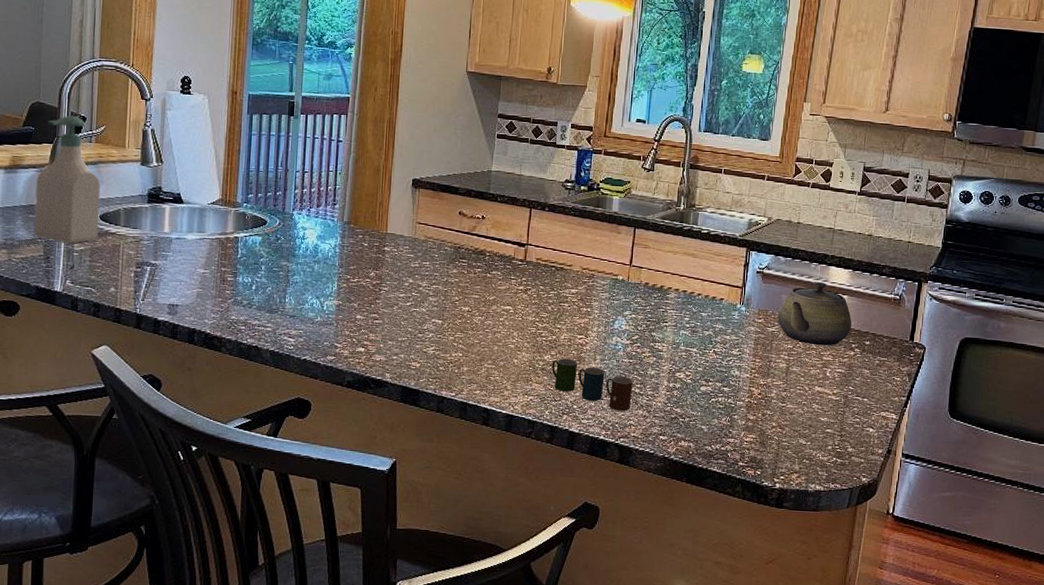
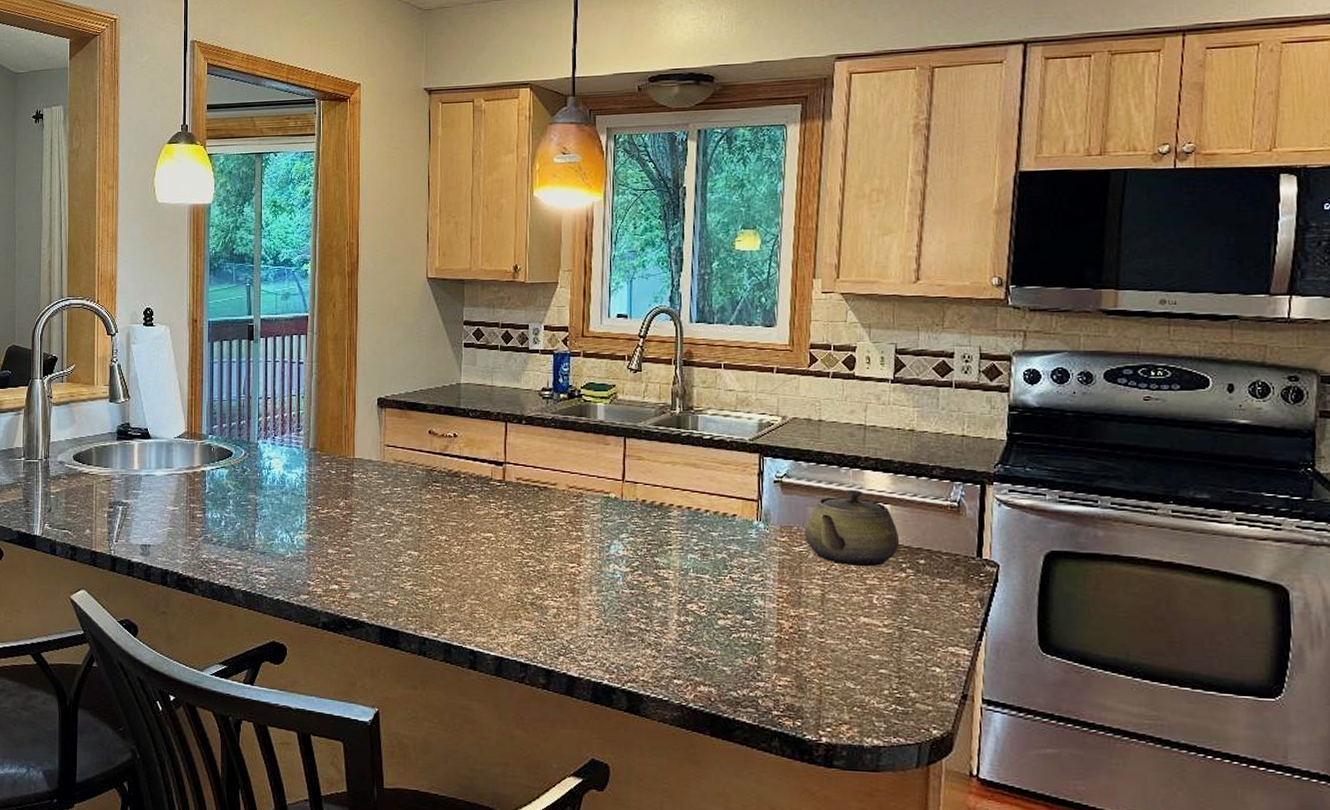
soap bottle: present [33,115,101,244] -> none [14,356,73,486]
cup: present [552,358,633,412] -> none [542,590,637,651]

